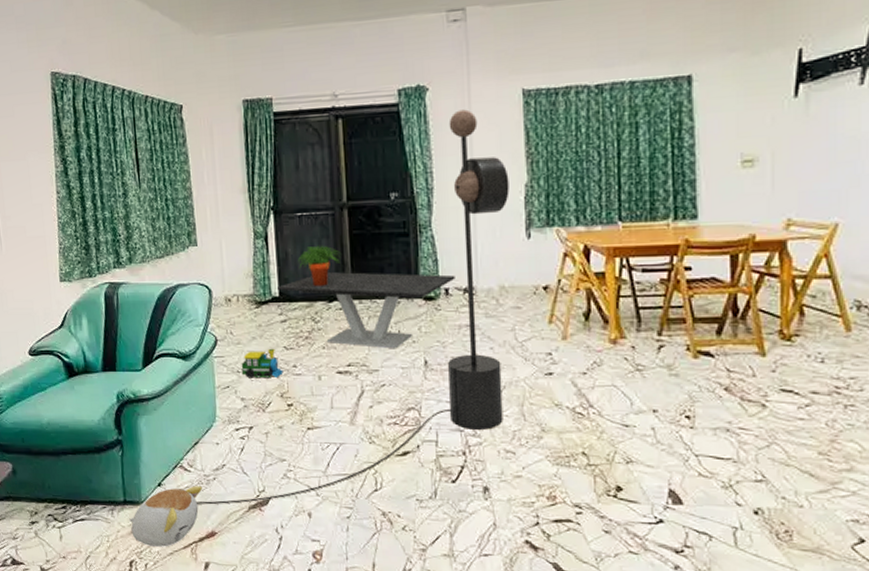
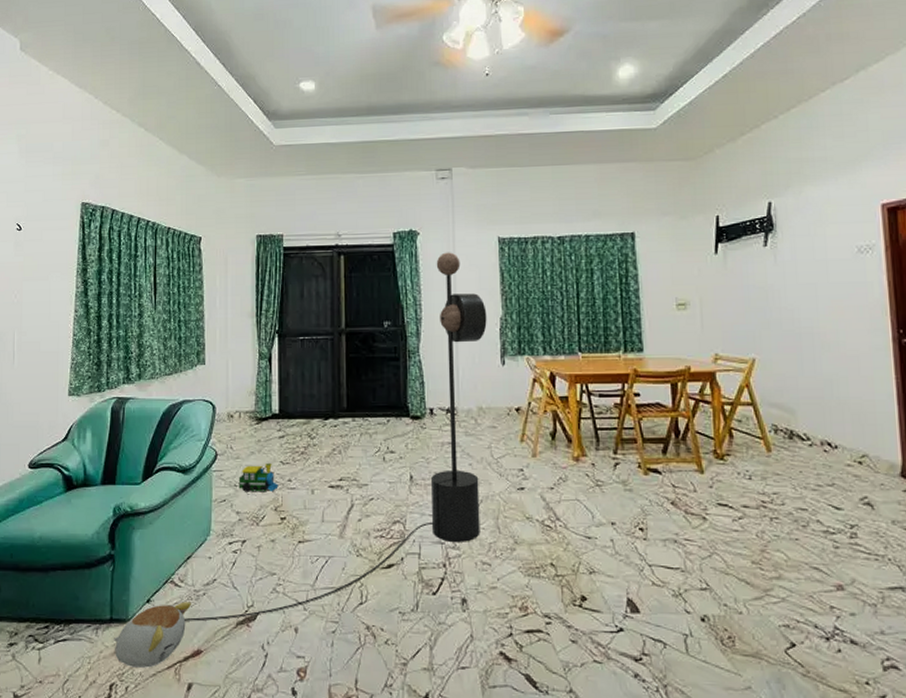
coffee table: present [278,272,455,349] -> none [278,392,439,465]
potted plant: present [298,245,341,286] -> none [298,366,338,404]

